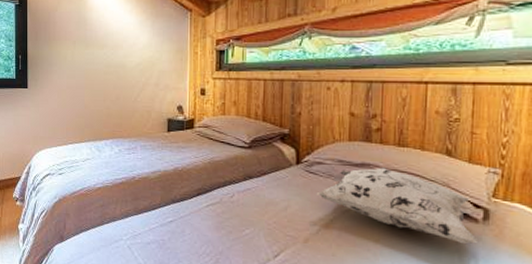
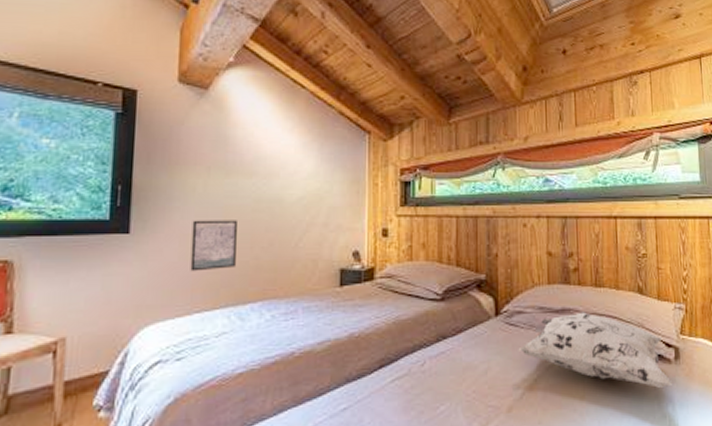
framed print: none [65,79,95,116] -> present [190,220,239,272]

